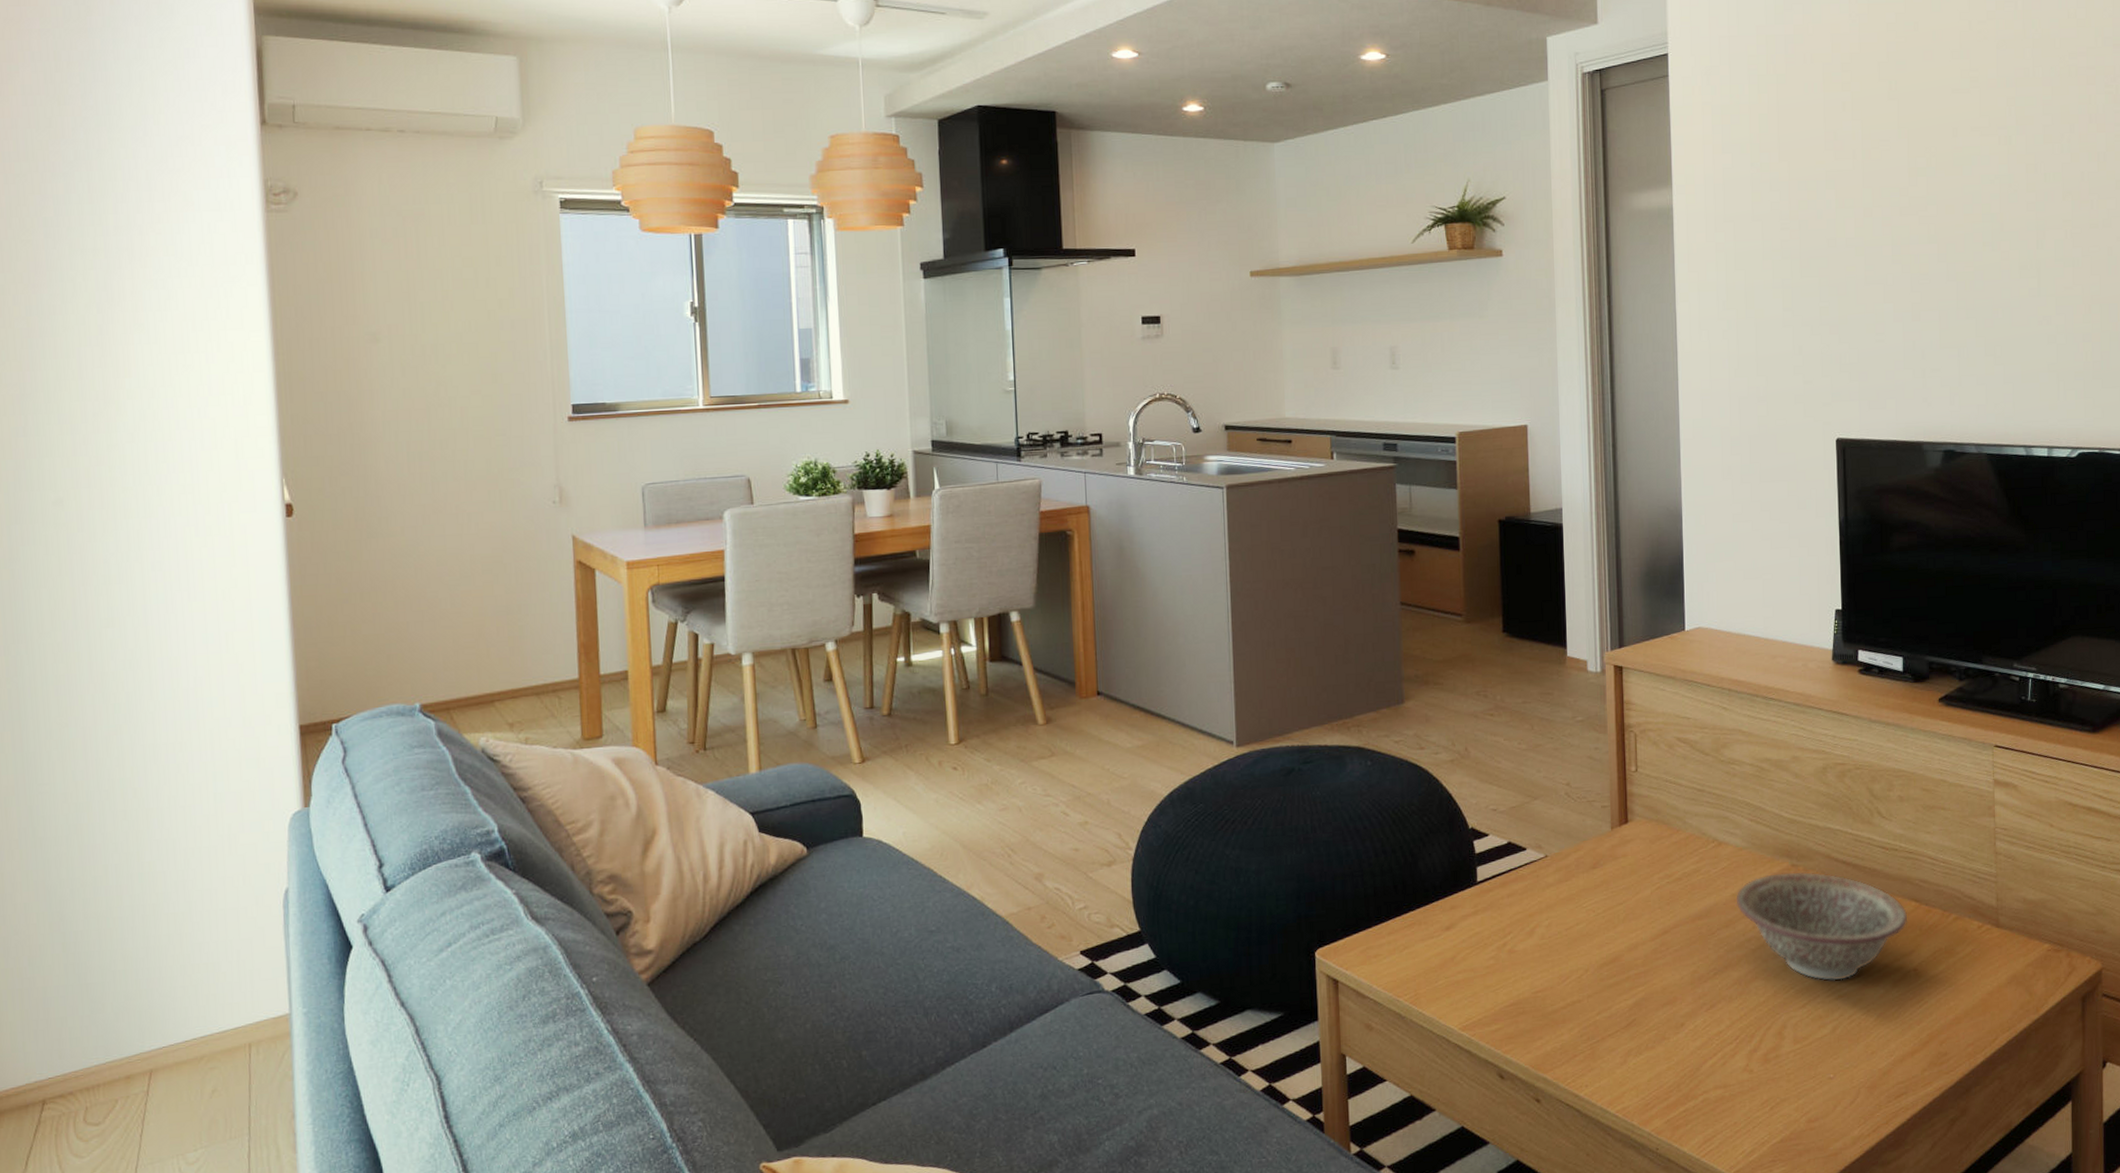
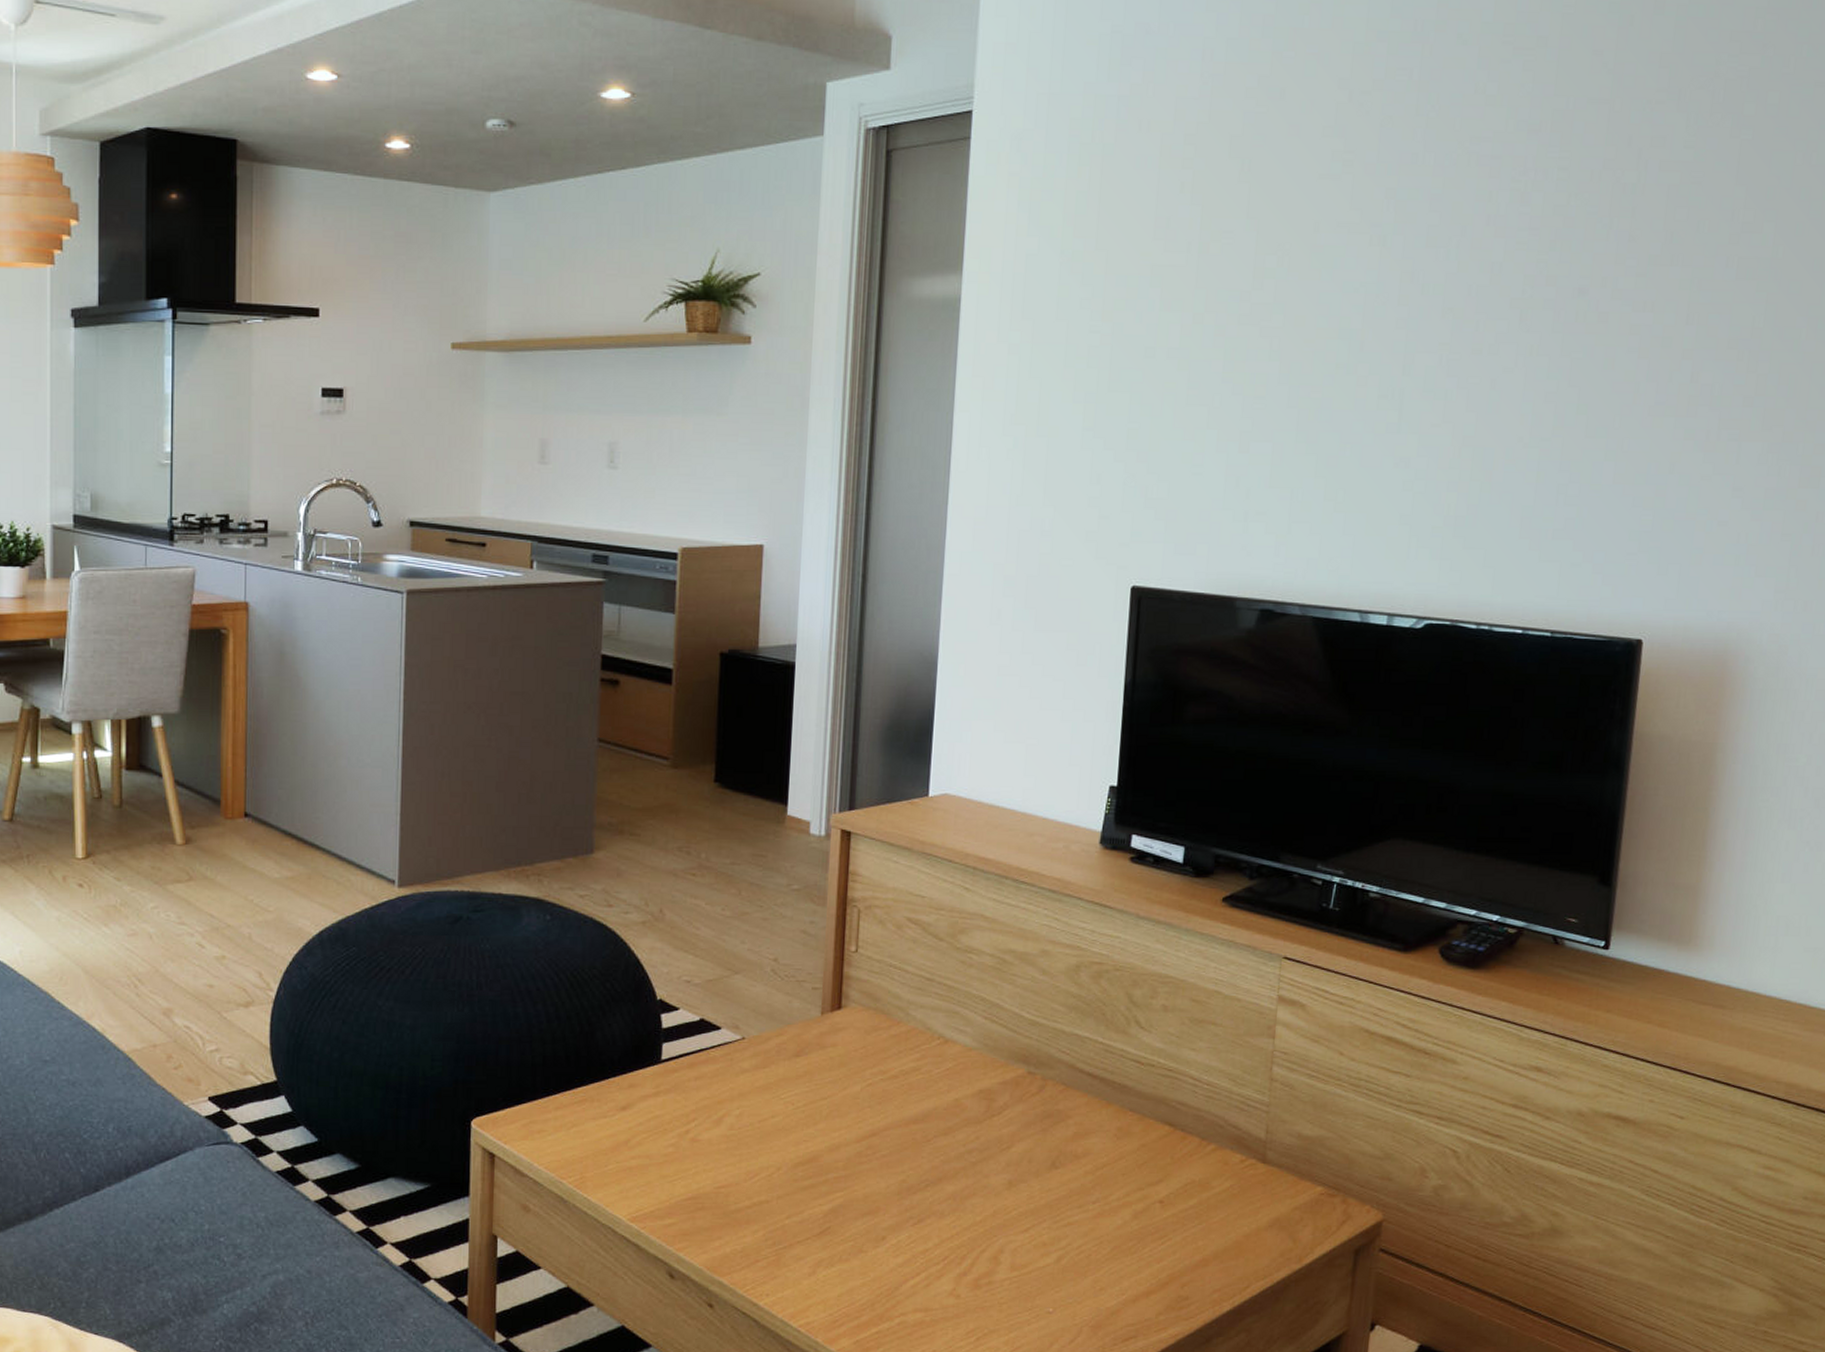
decorative bowl: present [1735,871,1908,981] -> none [958,1080,1159,1206]

